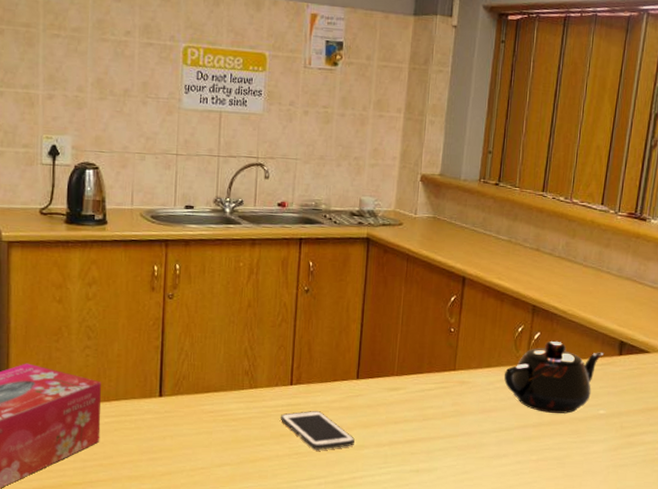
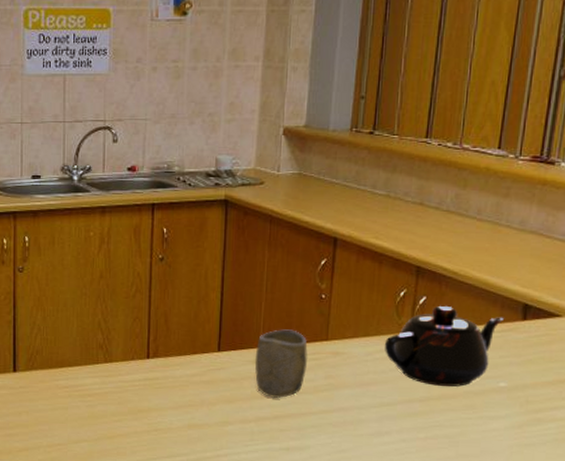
cell phone: present [281,411,355,450] -> none [138,385,217,426]
cup: none [390,359,438,424] -> present [254,329,308,399]

